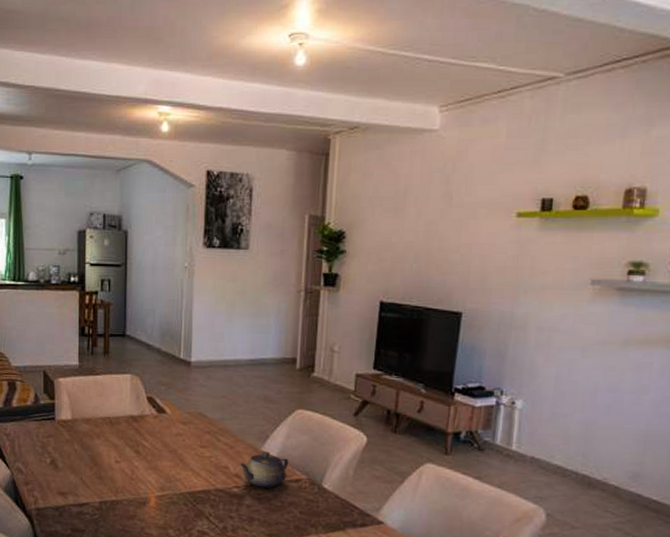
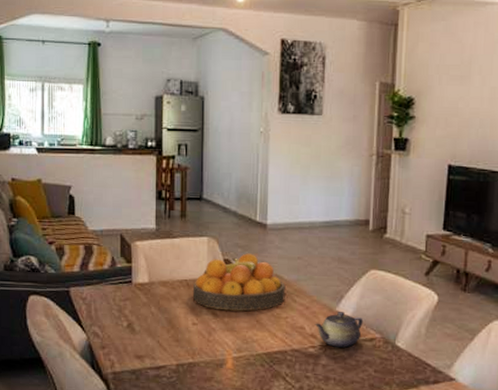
fruit bowl: none [115,391,210,450] -> present [192,253,286,312]

